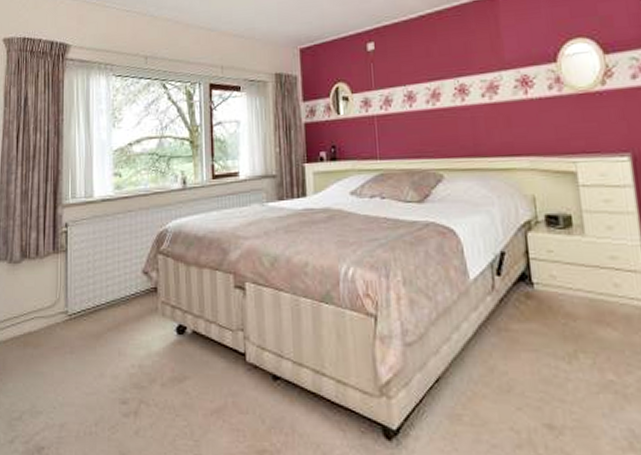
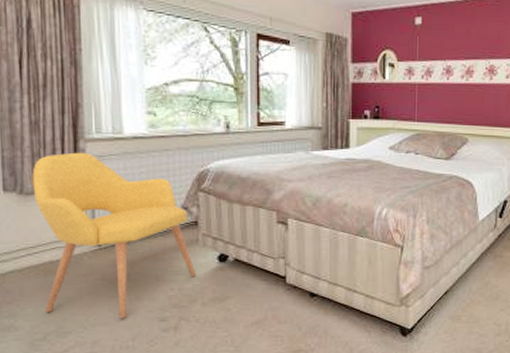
chair: none [20,218,156,399] -> present [32,152,196,319]

